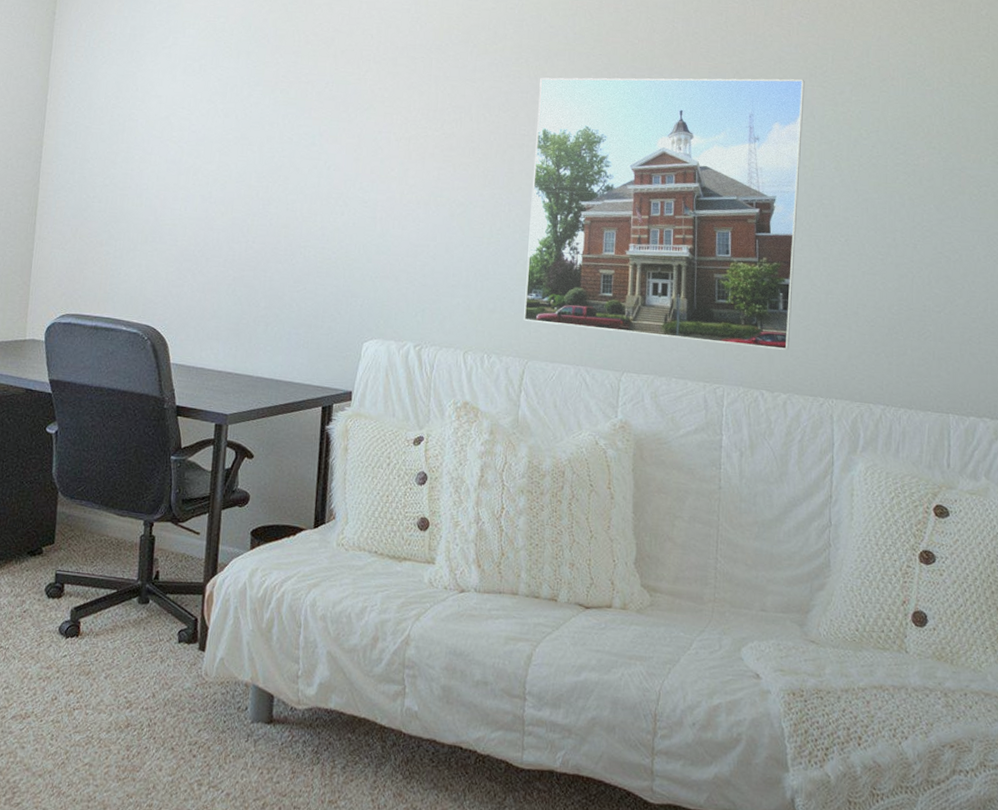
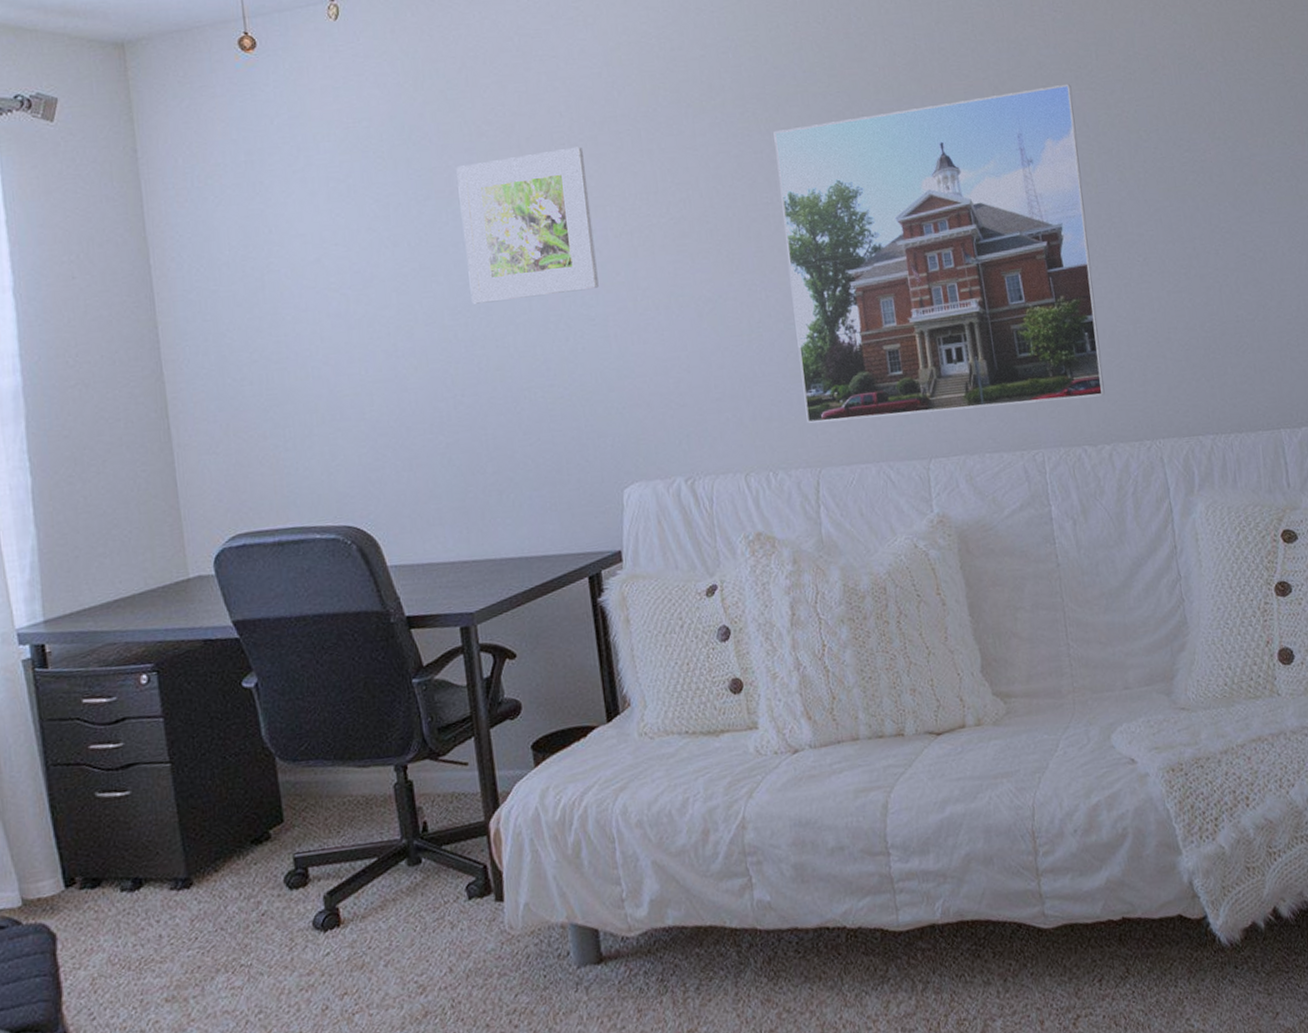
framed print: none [275,64,384,178] -> present [456,147,599,304]

